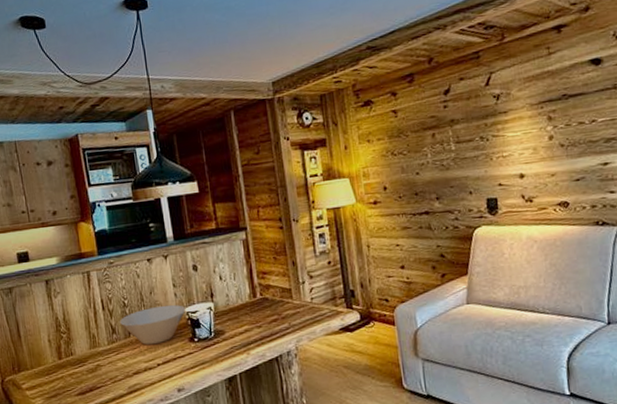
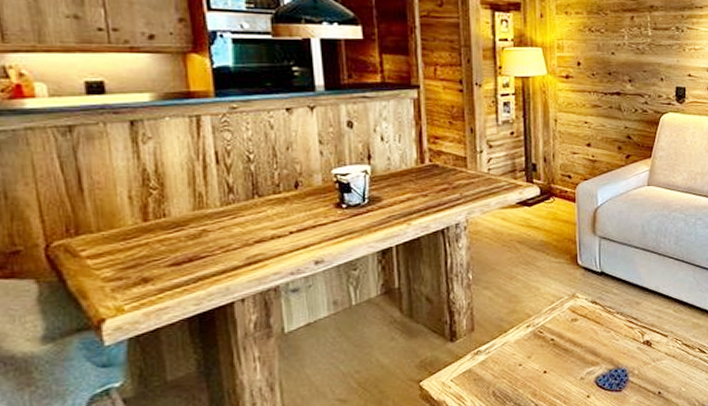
bowl: present [119,305,186,345] -> none [239,164,334,209]

